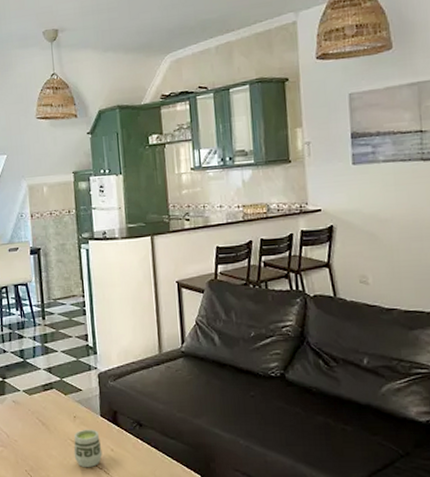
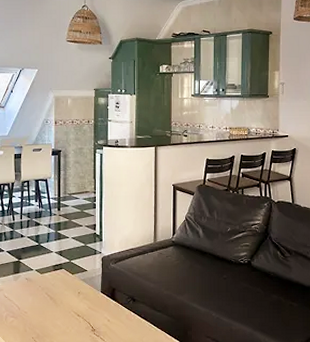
cup: present [73,429,103,468] -> none [76,303,100,336]

